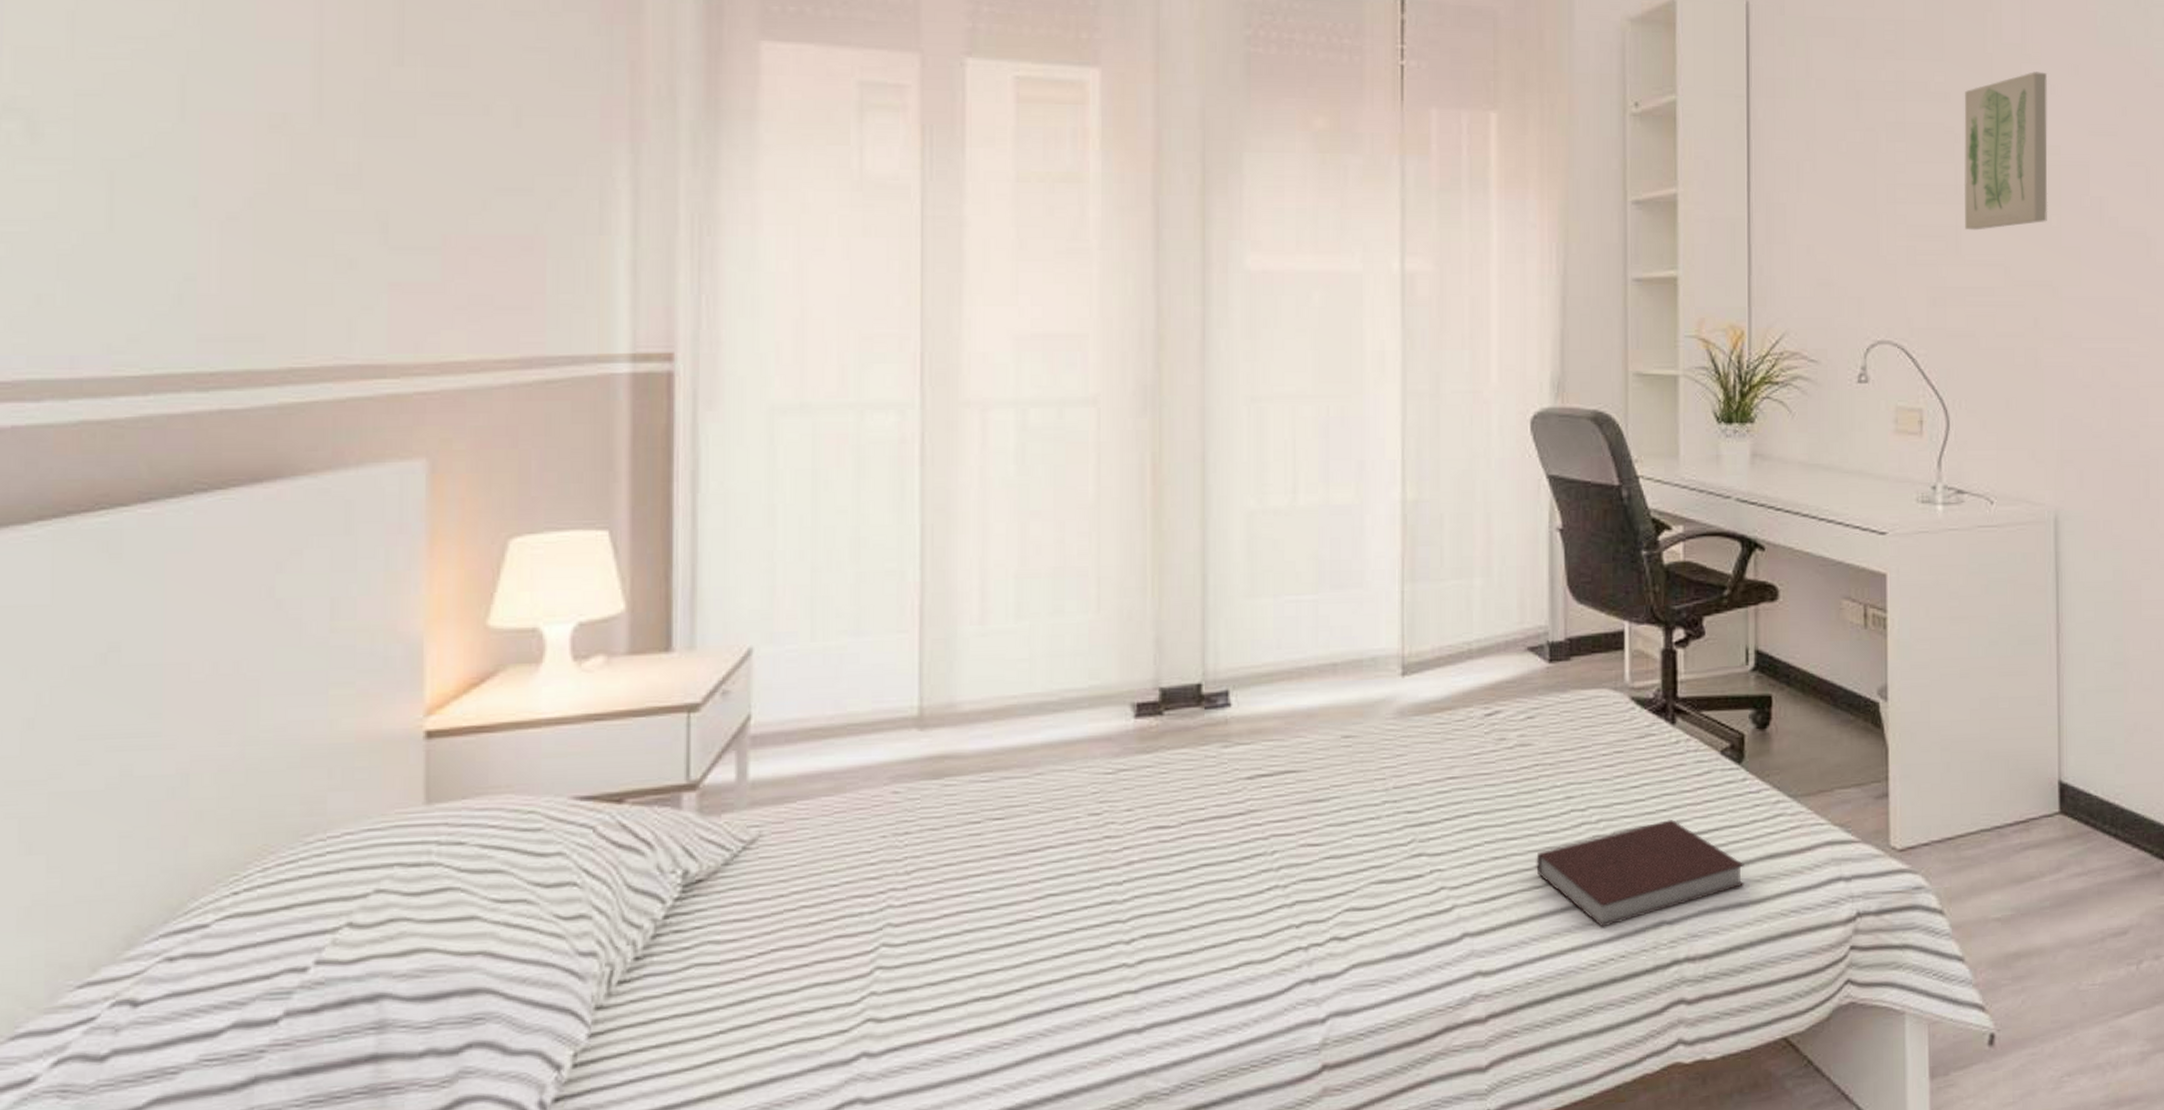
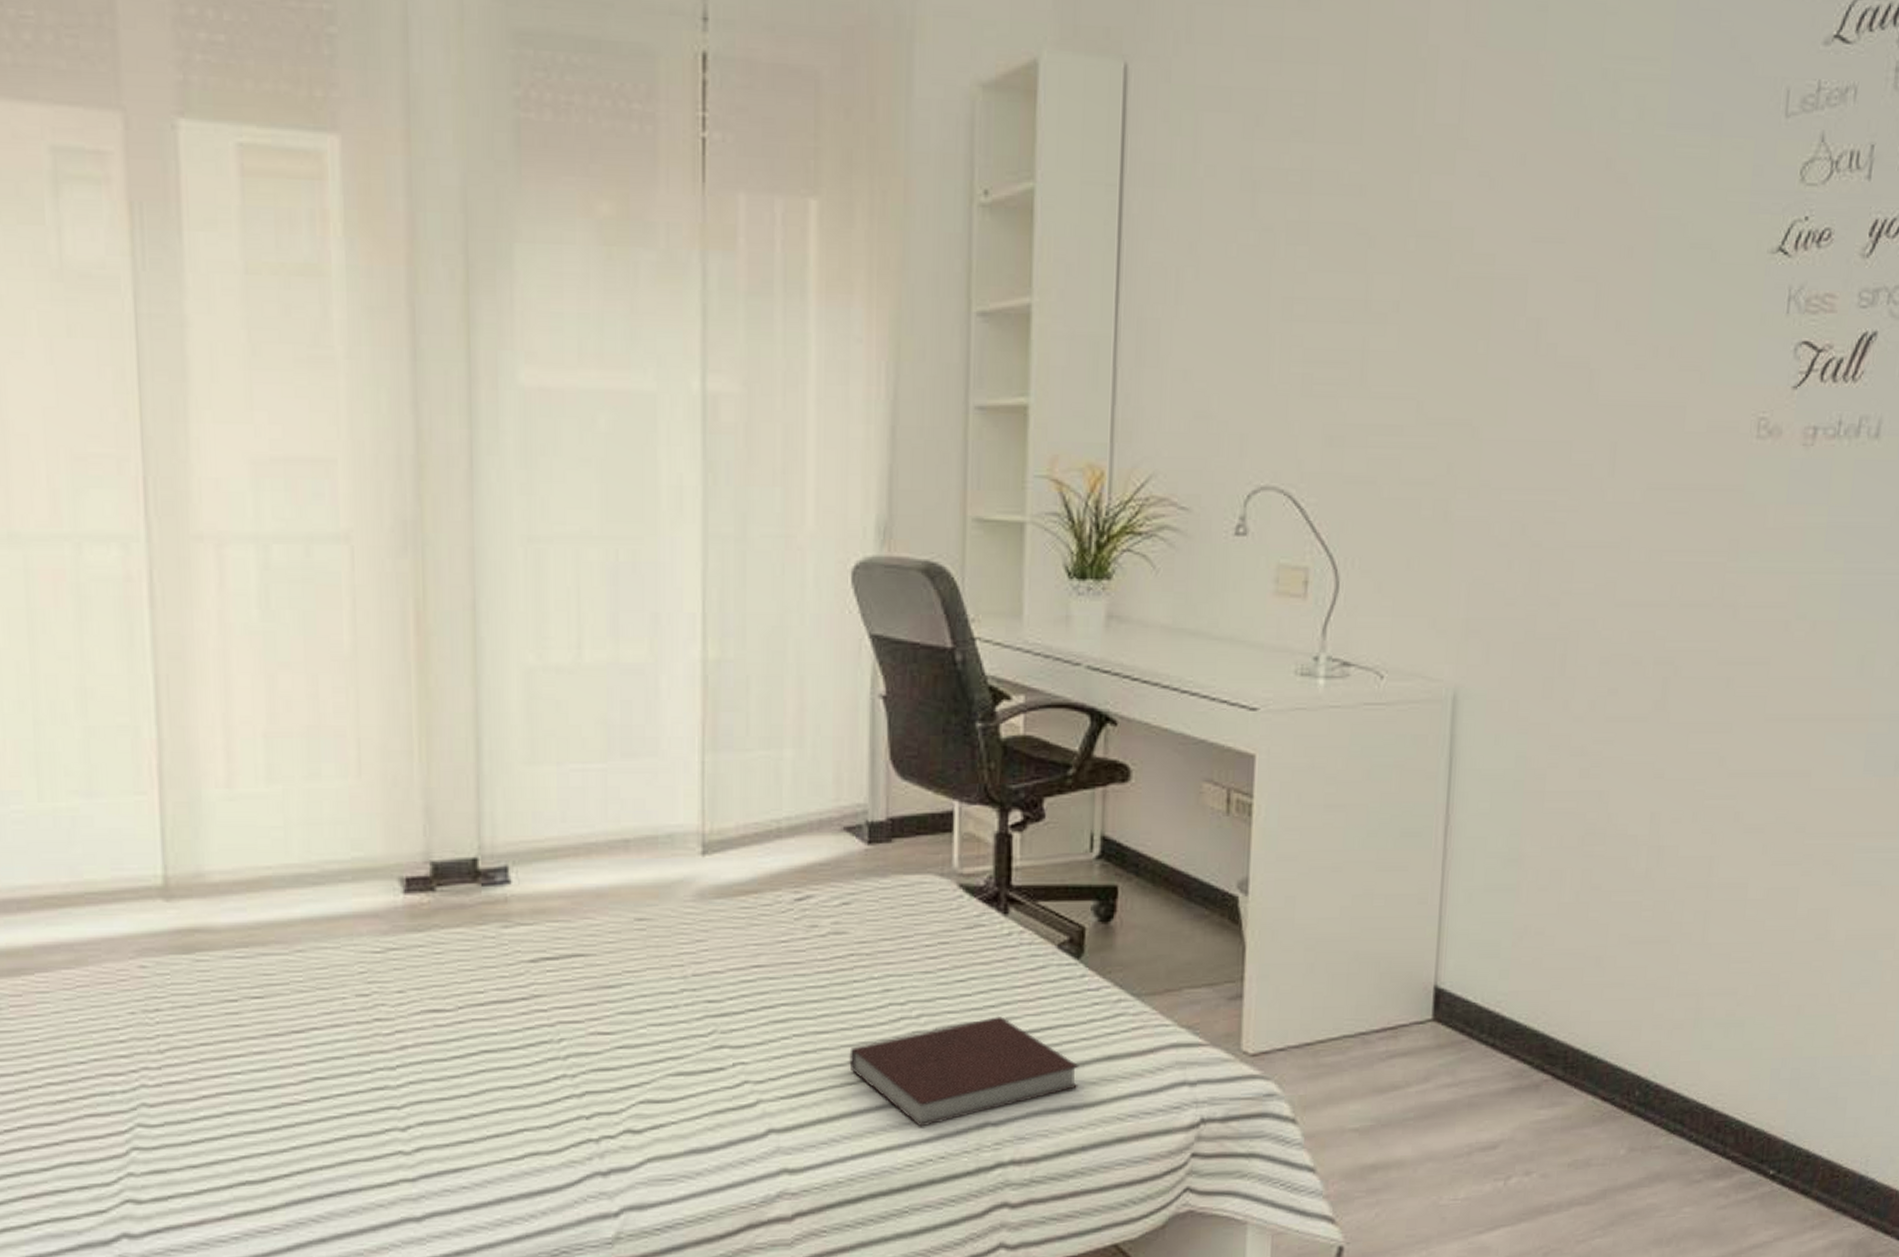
wall art: present [1963,71,2048,230] -> none [1373,160,1486,356]

